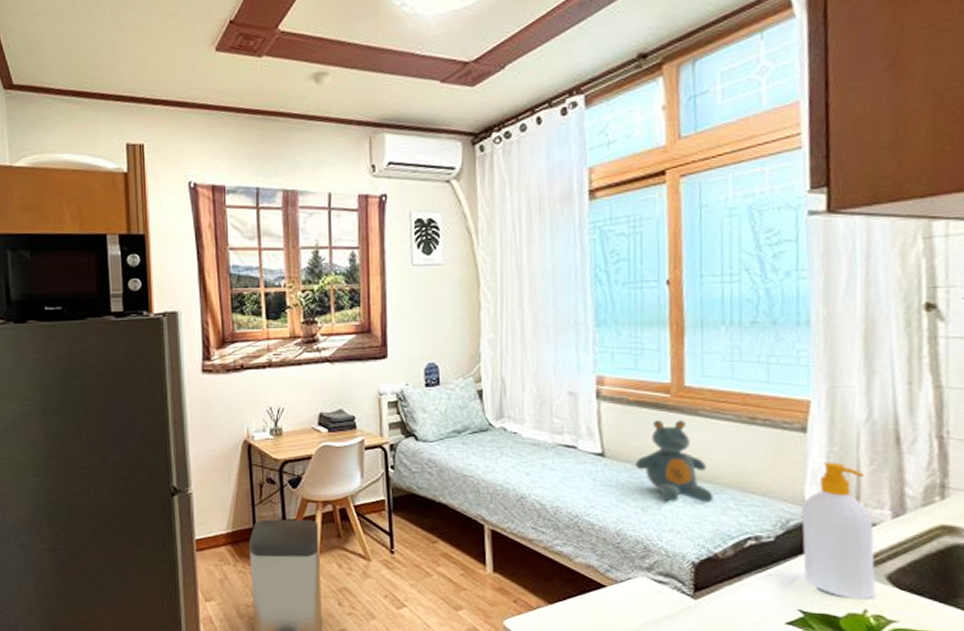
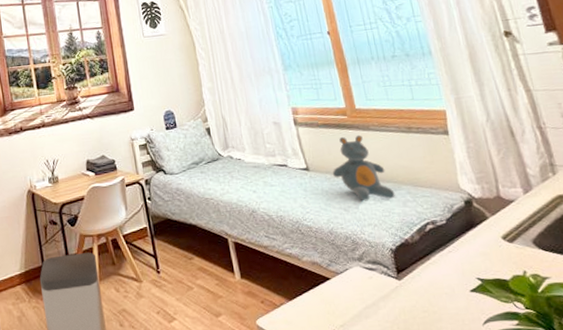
soap bottle: present [801,462,876,600] -> none [459,155,529,264]

